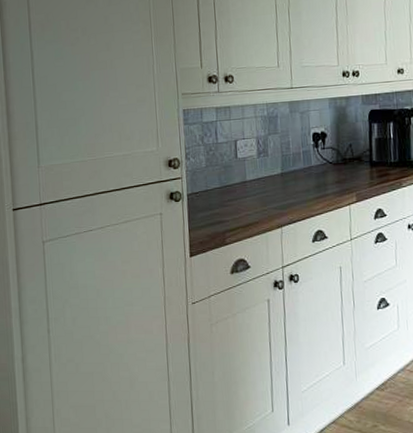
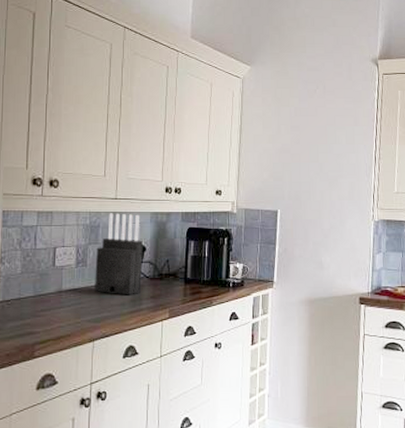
knife block: none [276,101,326,182] -> present [95,213,143,295]

